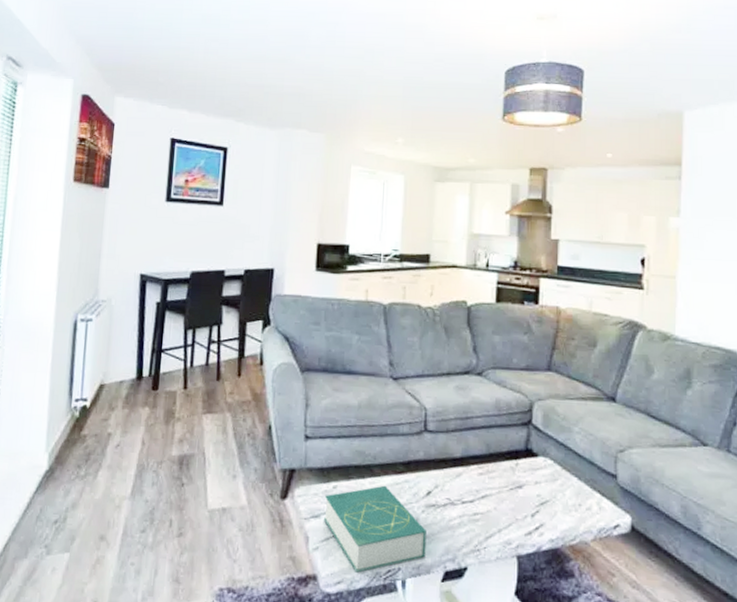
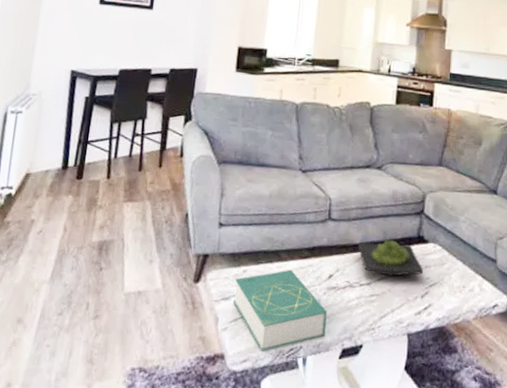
wasabi: none [458,452,534,494] -> present [358,239,424,277]

